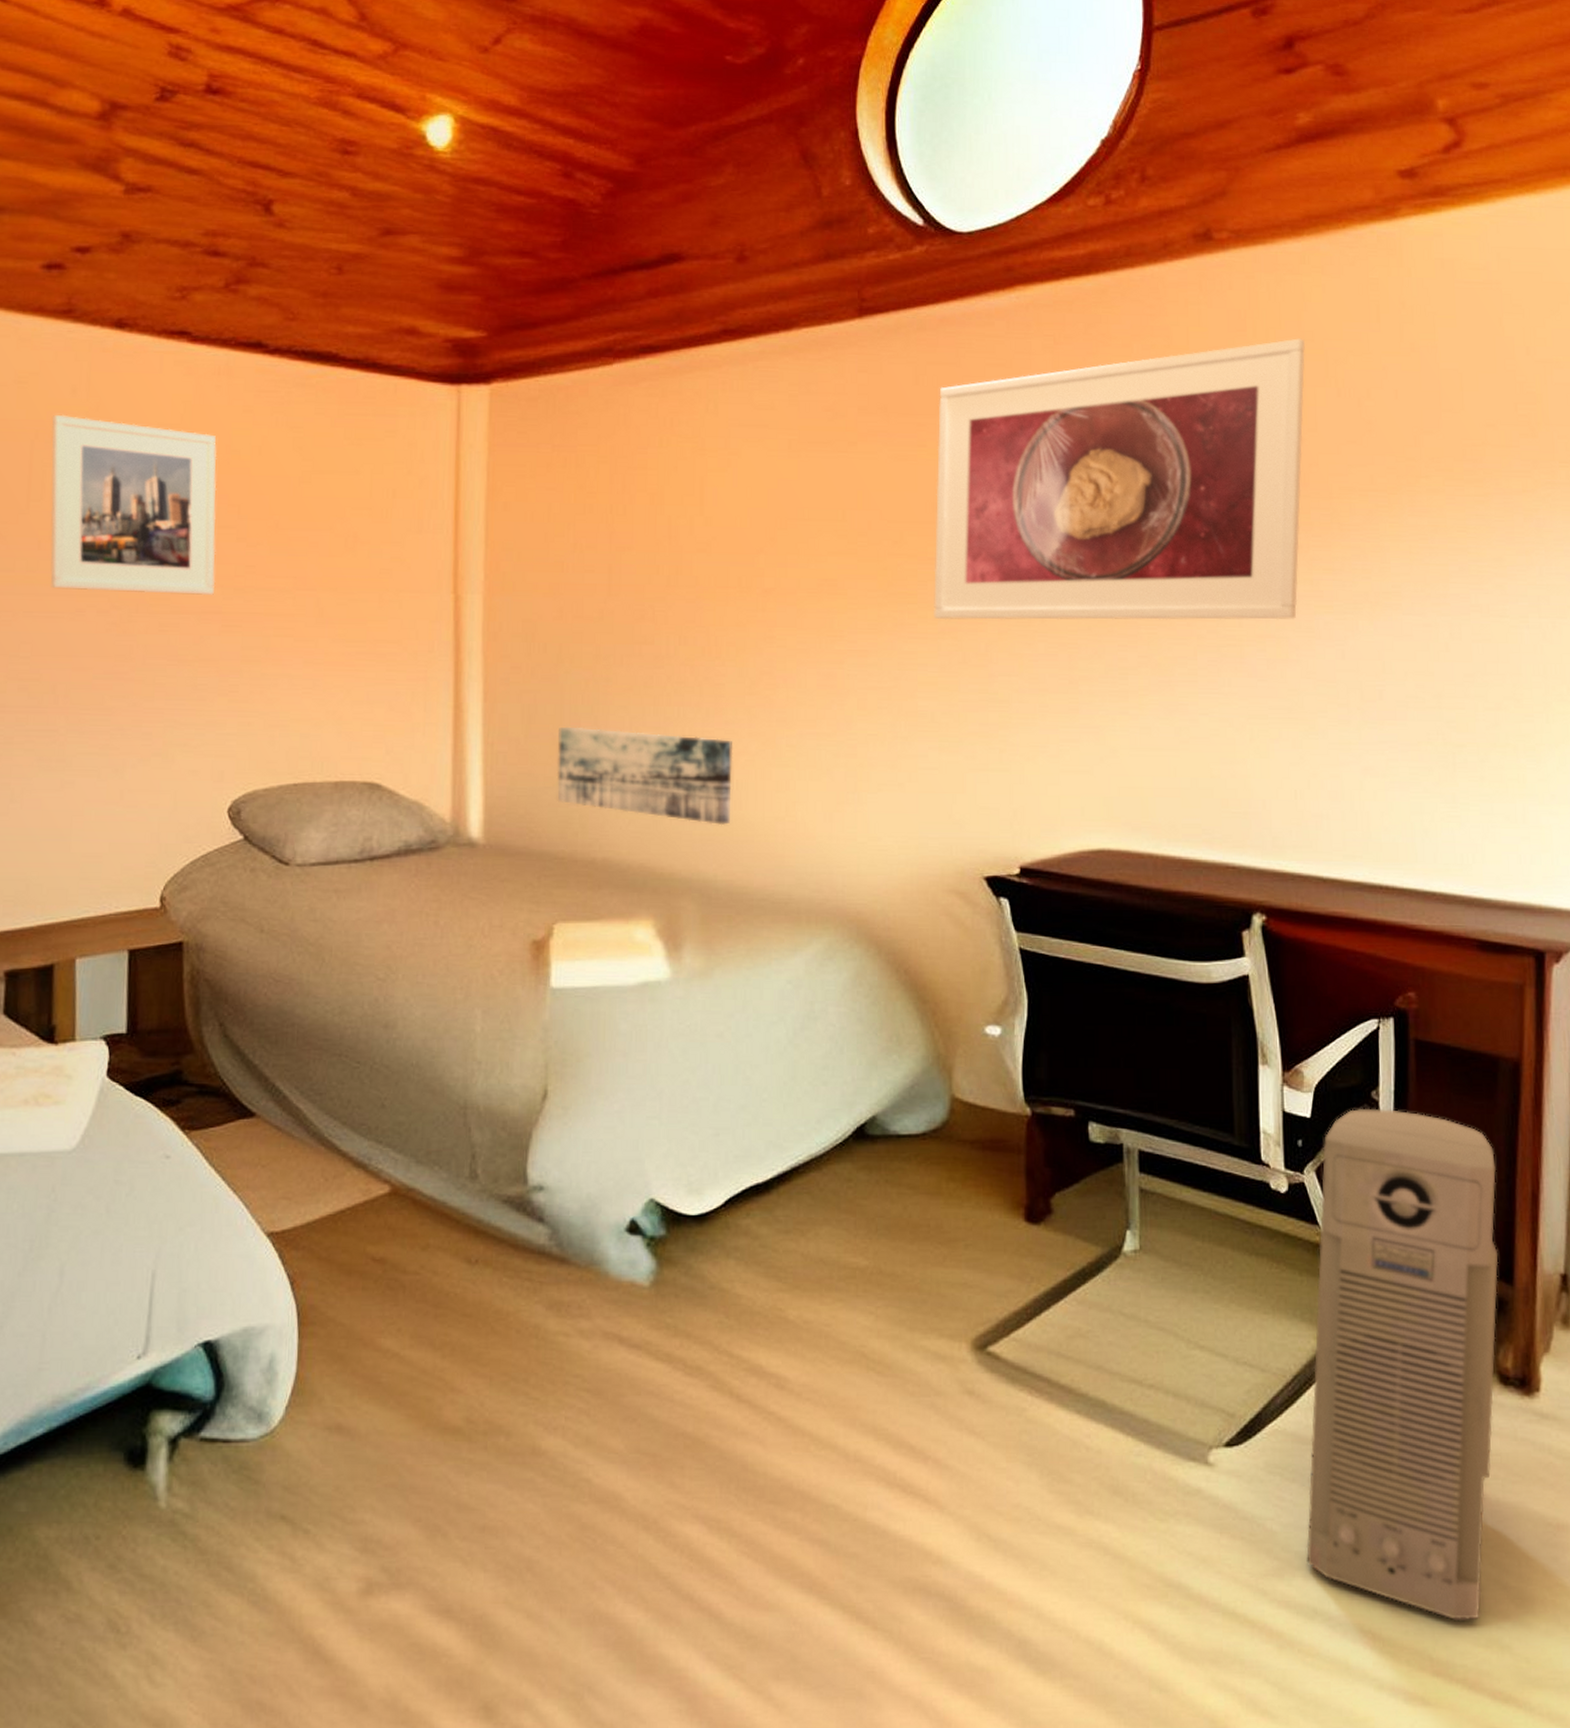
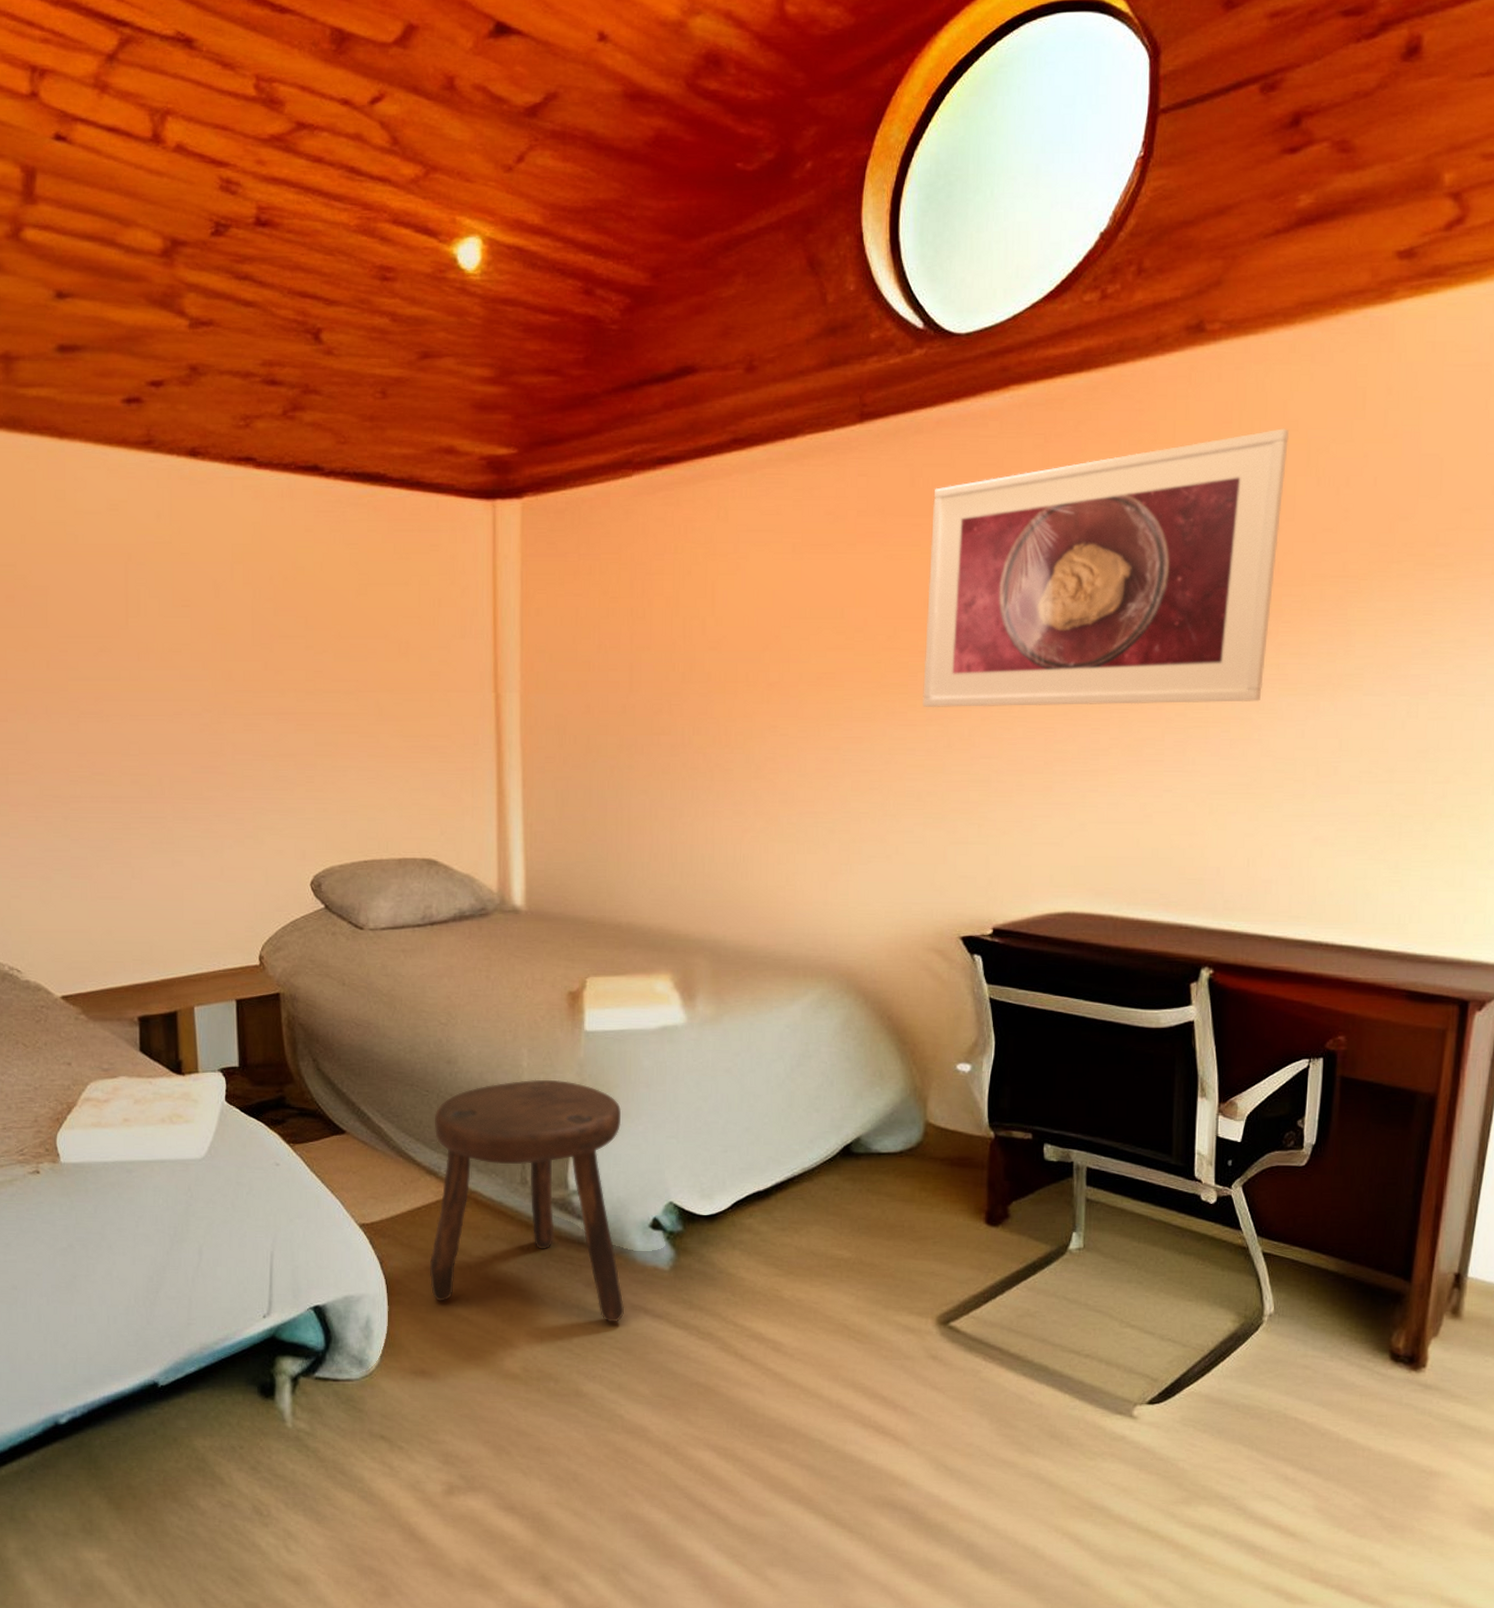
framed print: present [50,414,217,596] -> none [141,538,290,699]
stool: none [352,1047,595,1356] -> present [429,1079,625,1323]
wall art: present [557,726,732,826] -> none [588,809,740,894]
air purifier: present [1306,1109,1499,1620] -> none [1211,1135,1405,1542]

